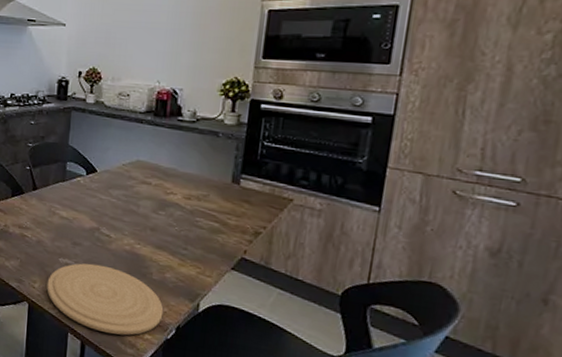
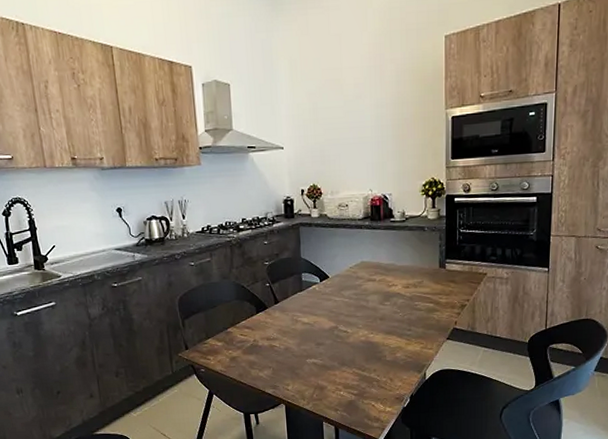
plate: present [47,263,164,336] -> none [299,358,399,414]

